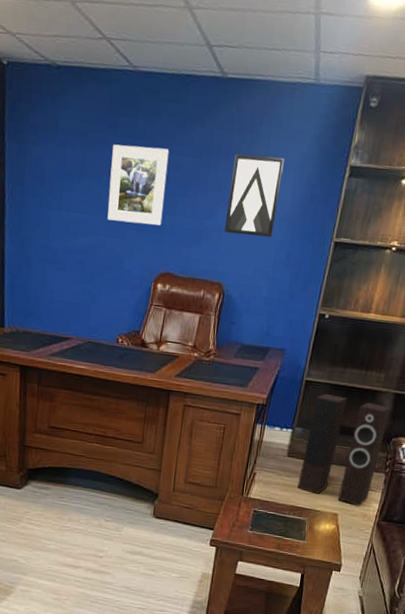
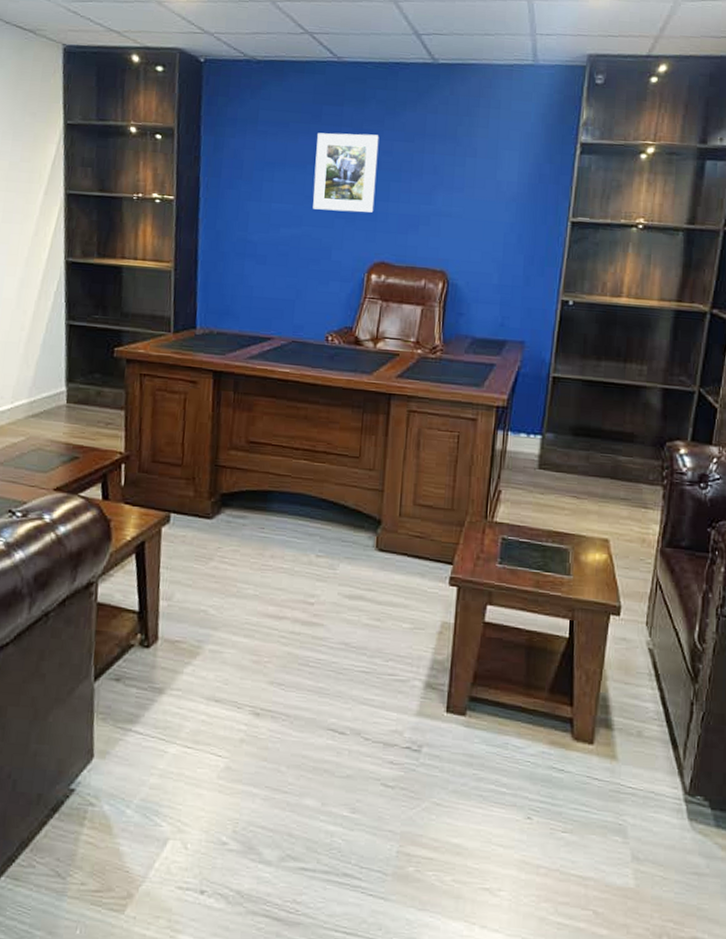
wall art: present [225,153,286,238] -> none [445,136,508,220]
stereo: present [297,394,391,506] -> none [554,392,659,529]

